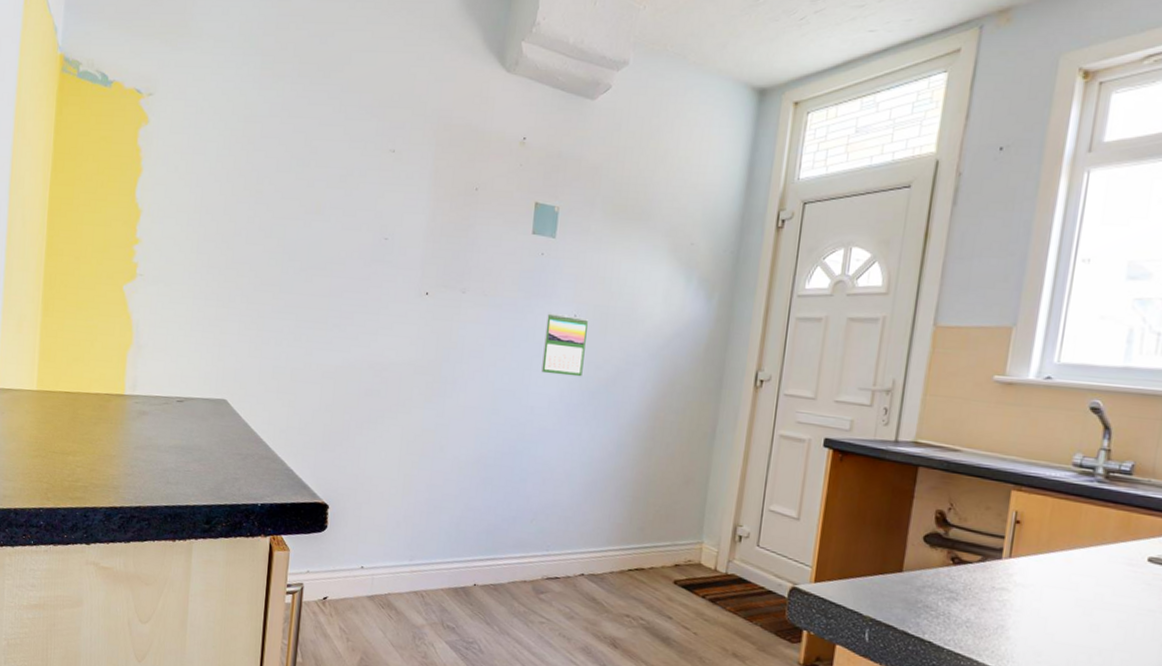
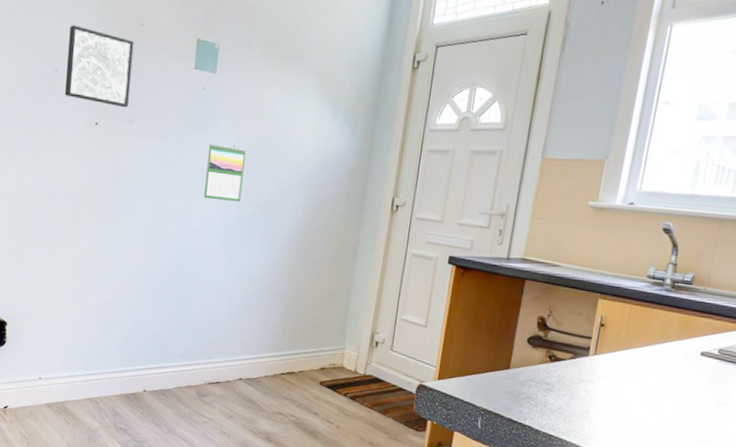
wall art: none [394,192,468,277] -> present [64,25,134,108]

